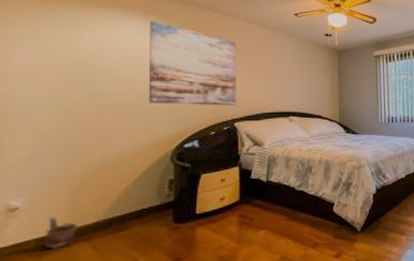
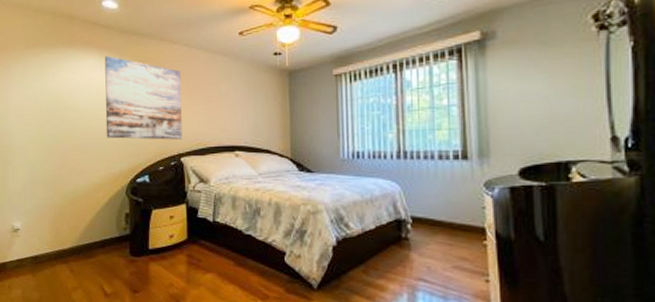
potted plant: present [45,216,79,250] -> none [37,239,59,268]

